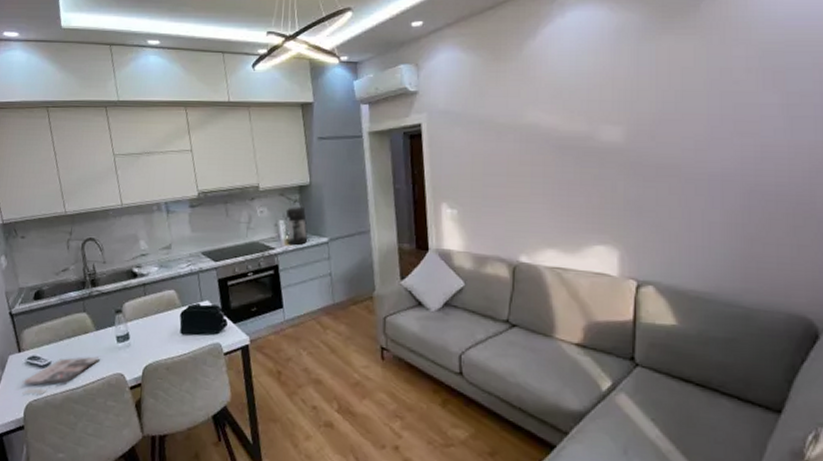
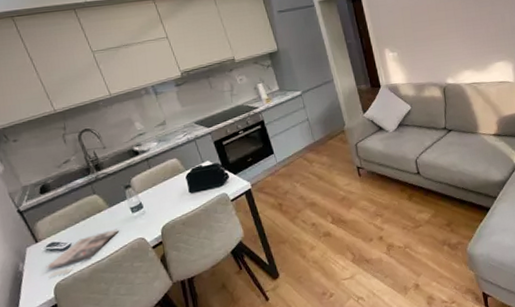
coffee maker: present [285,207,308,246] -> none [261,70,285,103]

